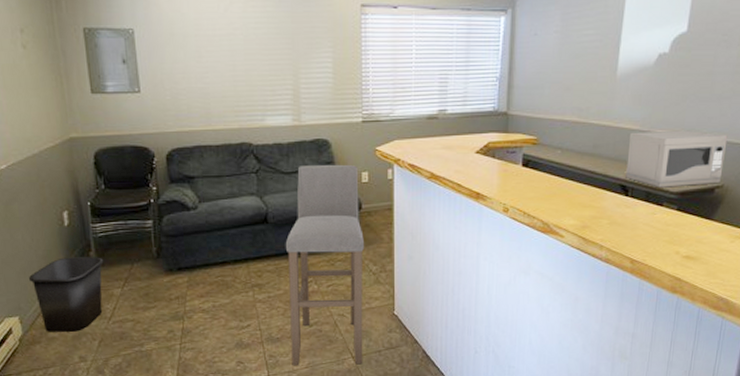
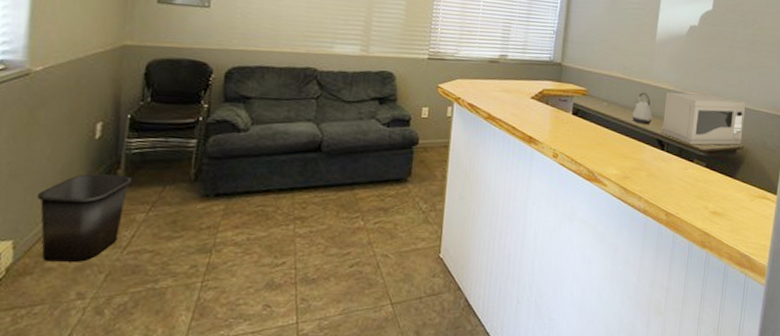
bar stool: present [285,164,364,365] -> none [325,95,419,313]
kettle: none [589,135,614,170] -> present [631,92,653,125]

